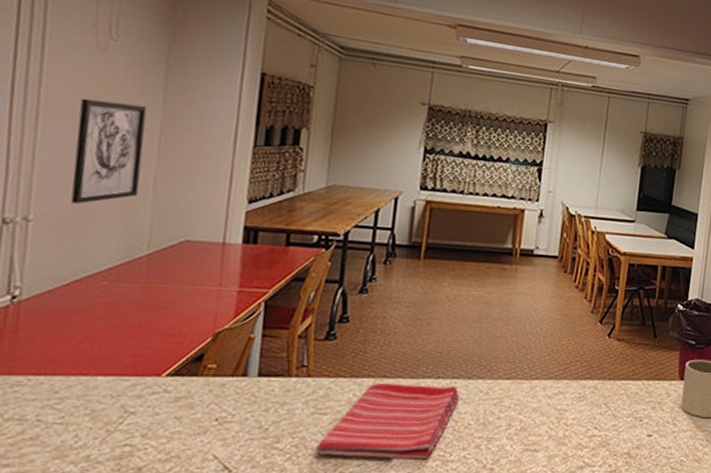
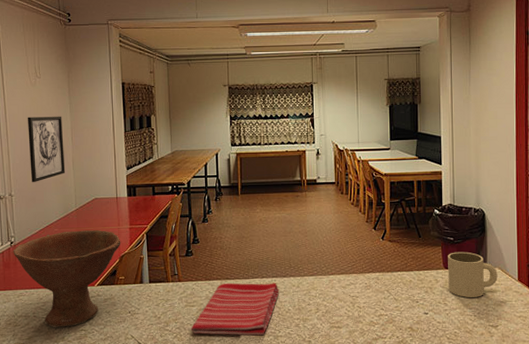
bowl: none [13,287,220,439] -> present [13,230,121,327]

